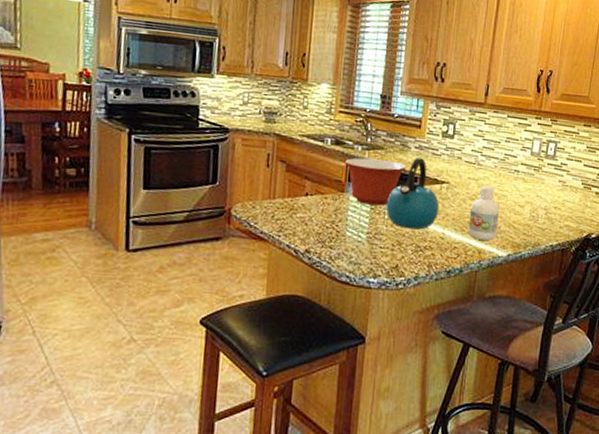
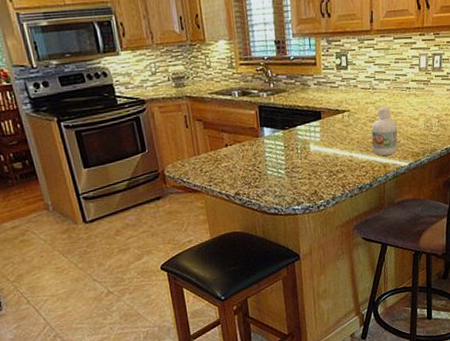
mixing bowl: present [345,157,406,206] -> none [254,100,309,144]
kettle: present [386,158,440,230] -> none [297,93,345,159]

